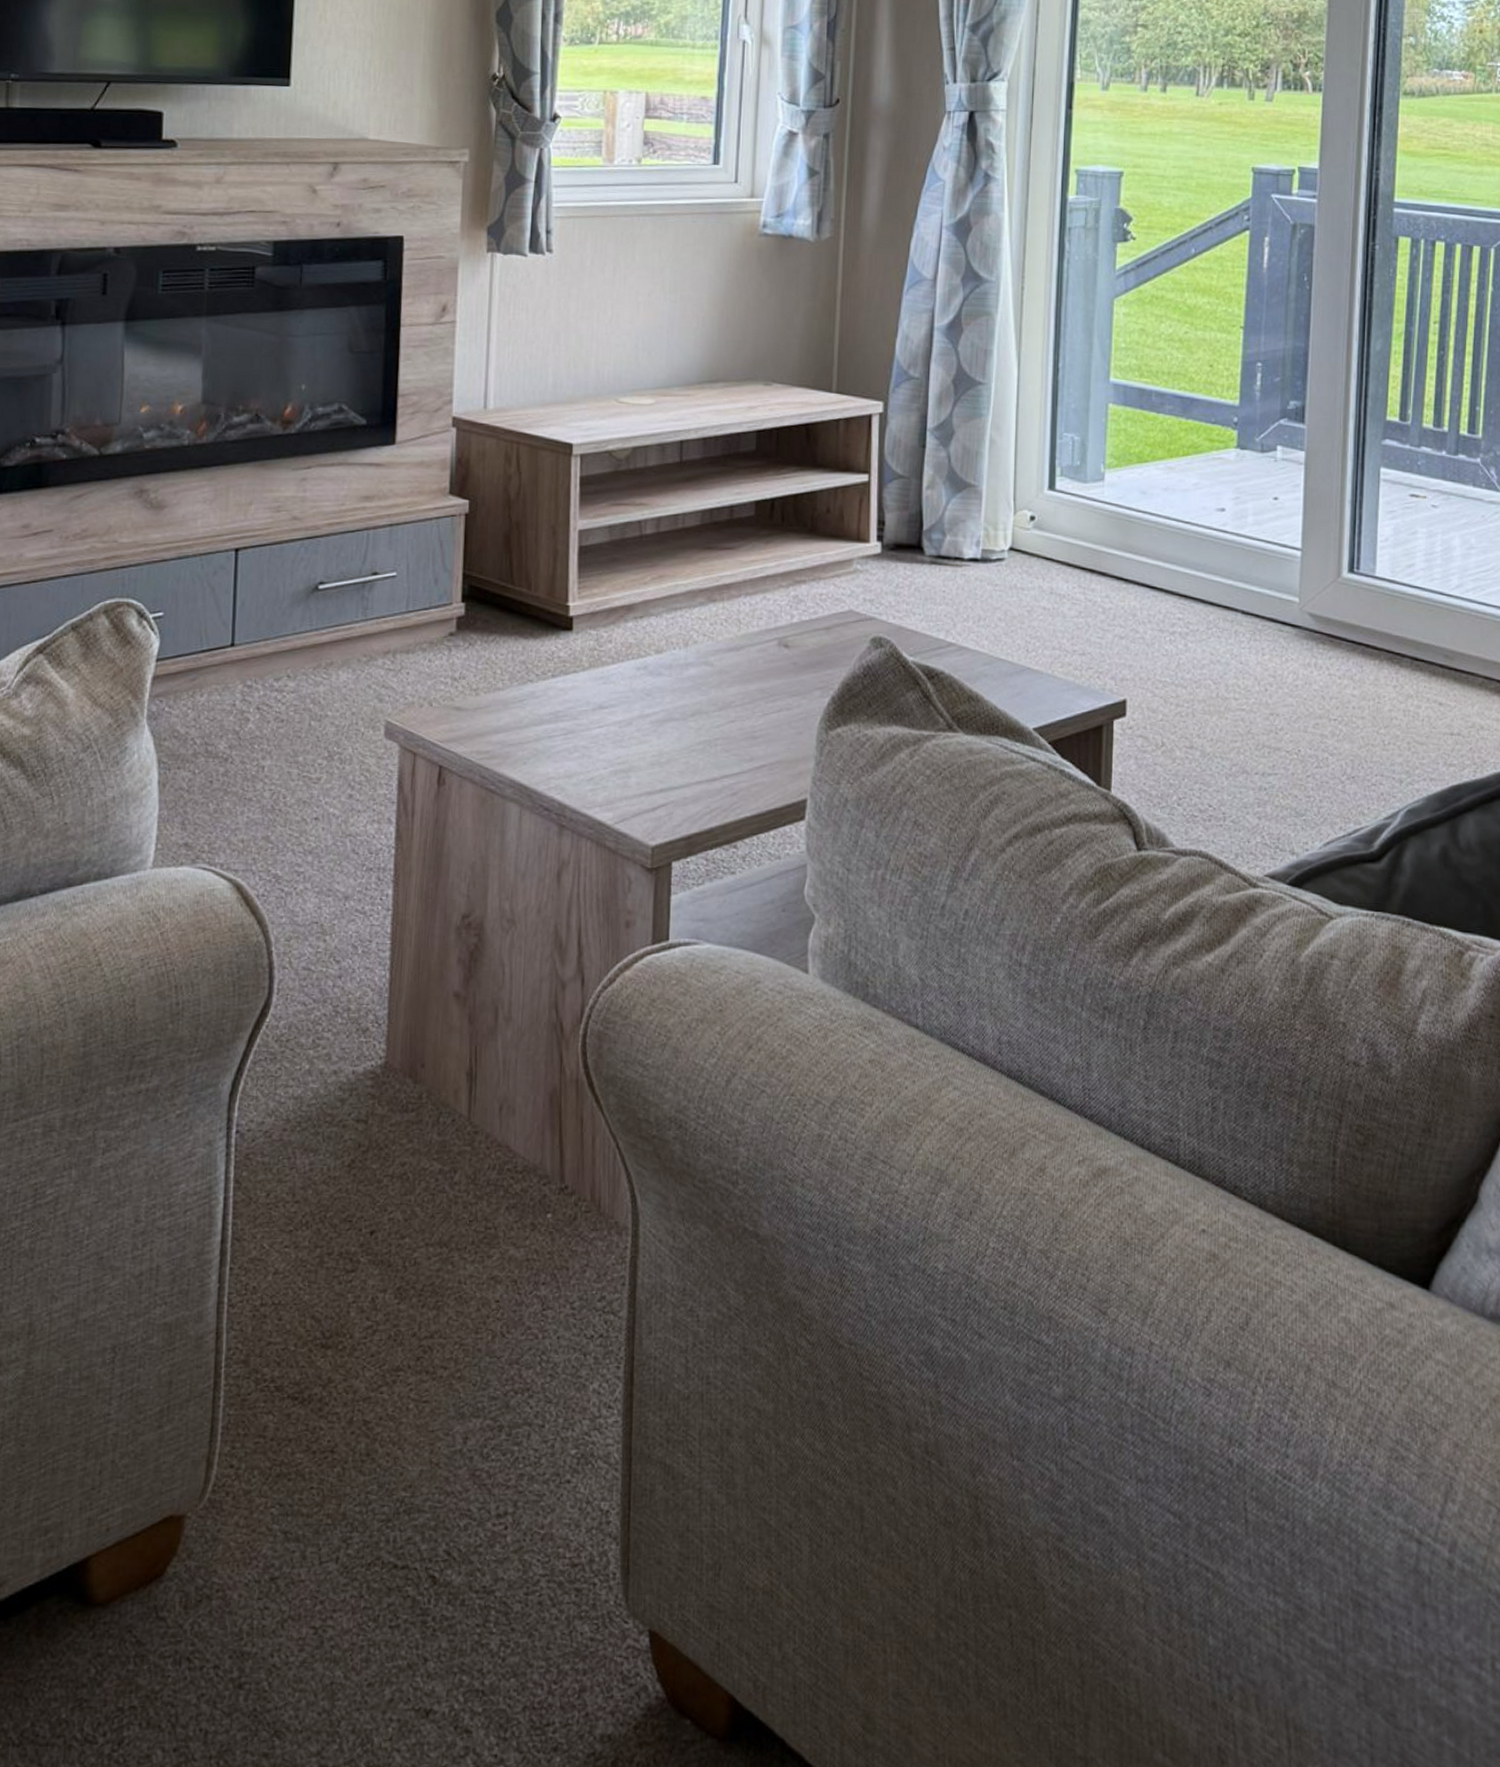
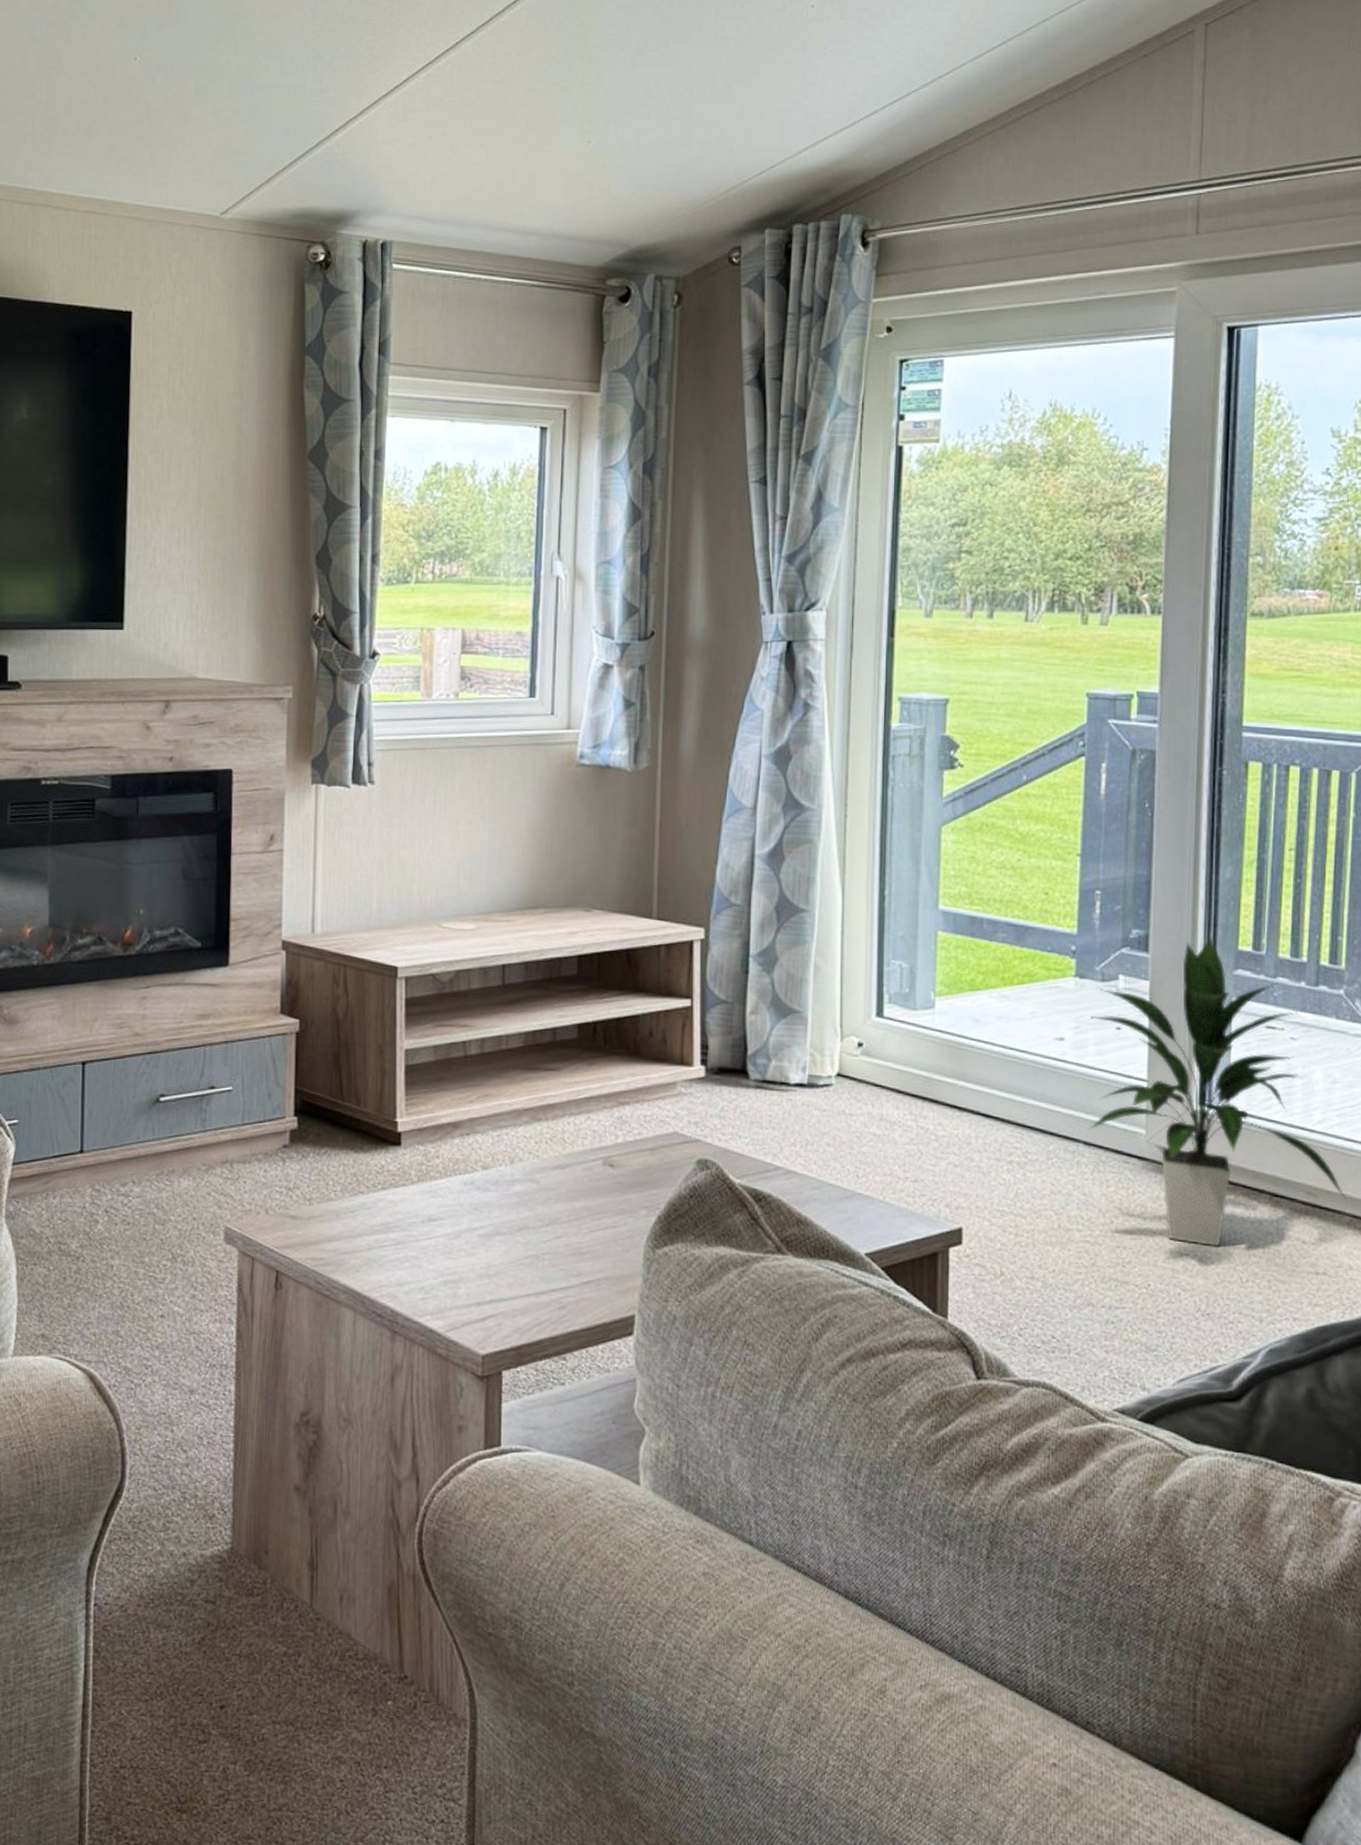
indoor plant: none [1241,408,1479,712] -> present [1081,937,1346,1247]

